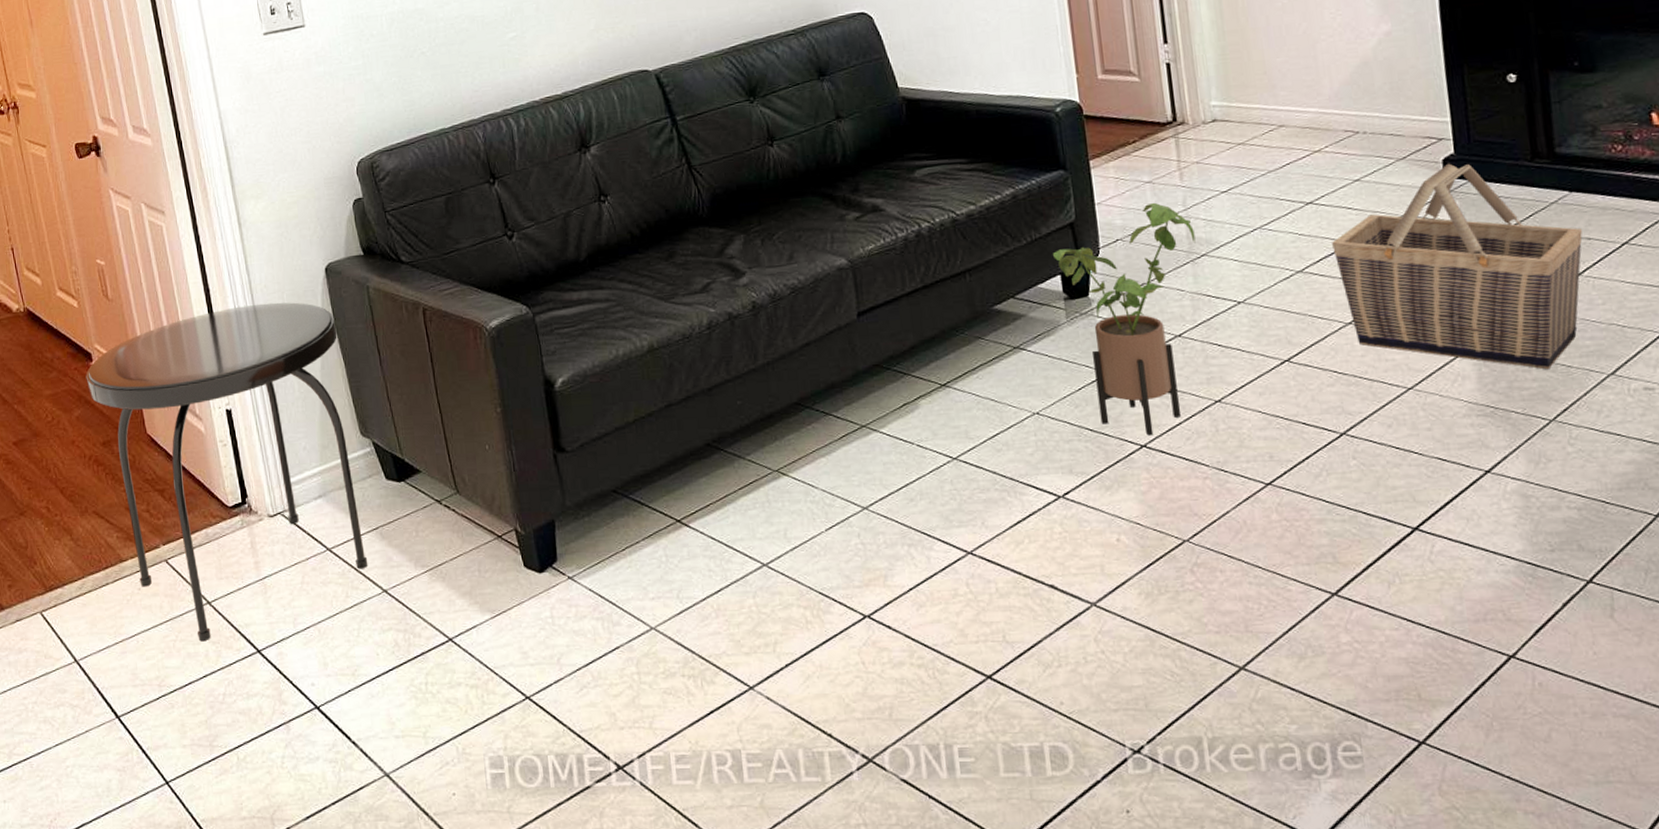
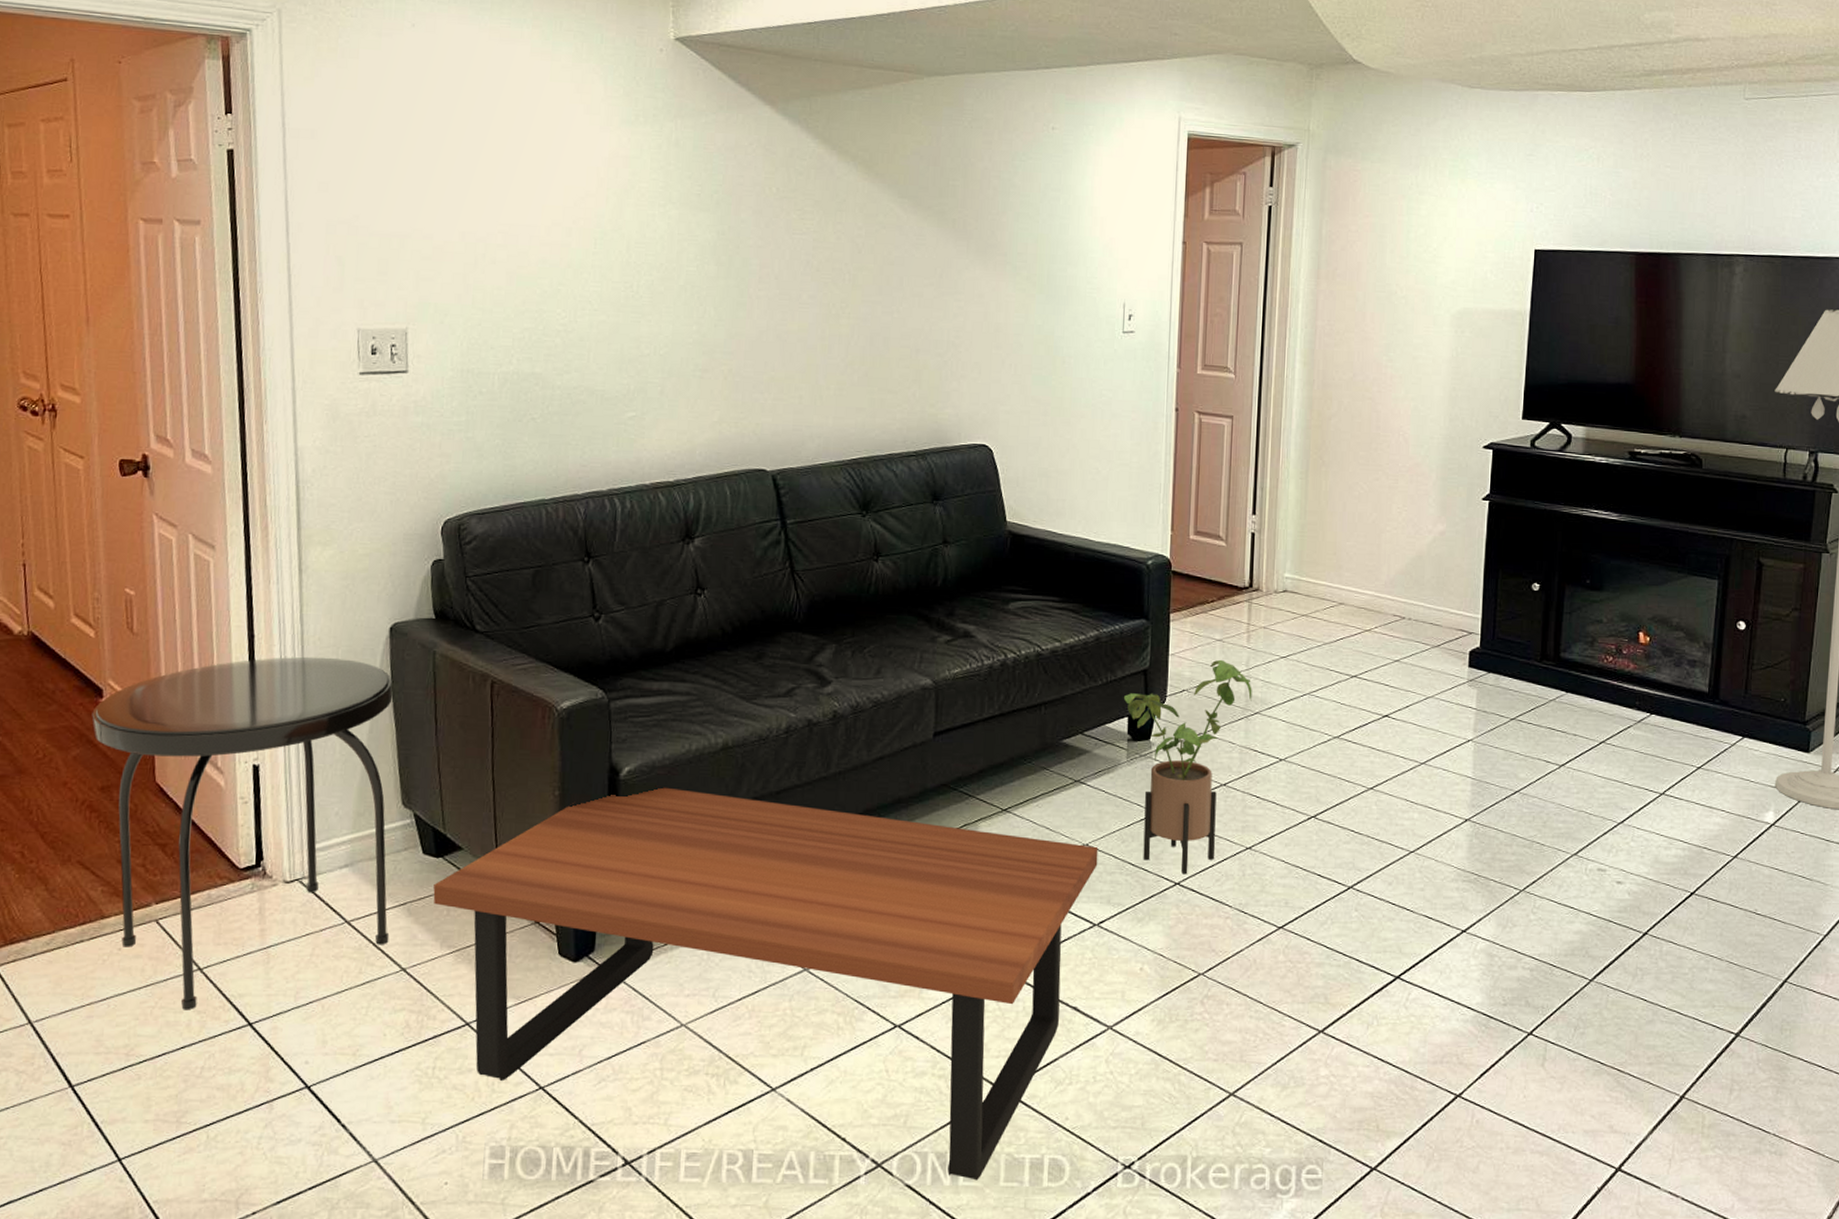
coffee table: none [400,393,1053,772] -> present [433,785,1099,1181]
basket: present [1332,163,1583,370] -> none [1367,655,1570,846]

